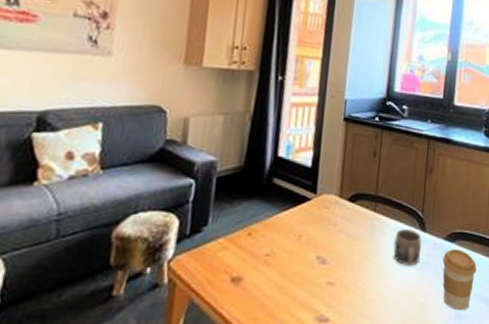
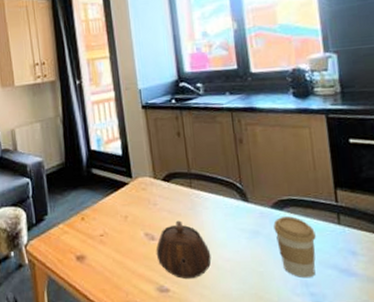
teapot: none [323,245,380,309] -> present [156,220,212,280]
mug: present [393,229,422,266] -> none [217,201,249,237]

